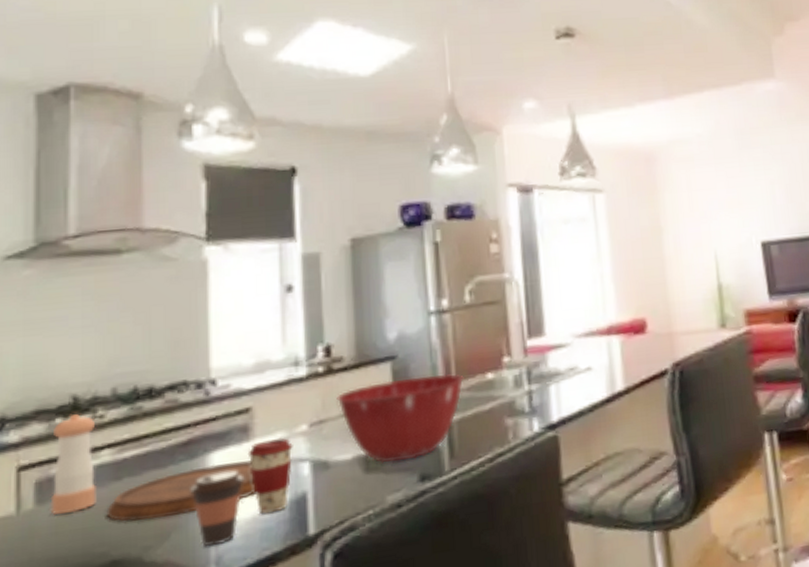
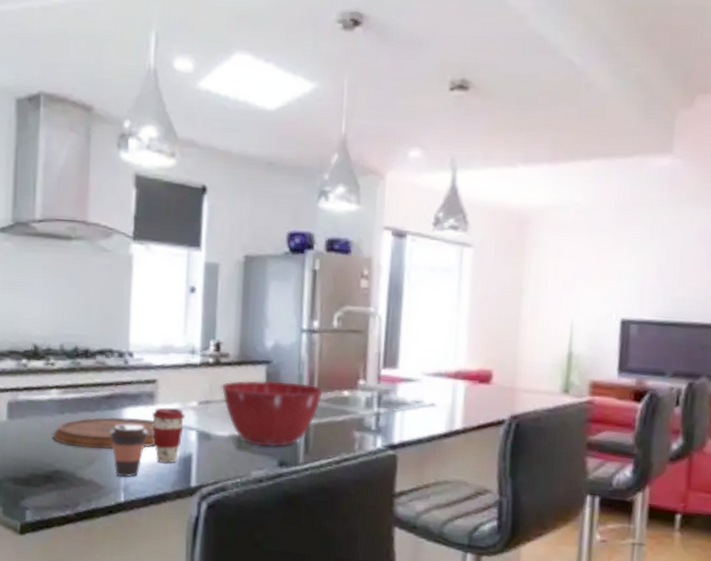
pepper shaker: present [50,414,96,515] -> none [17,359,48,430]

